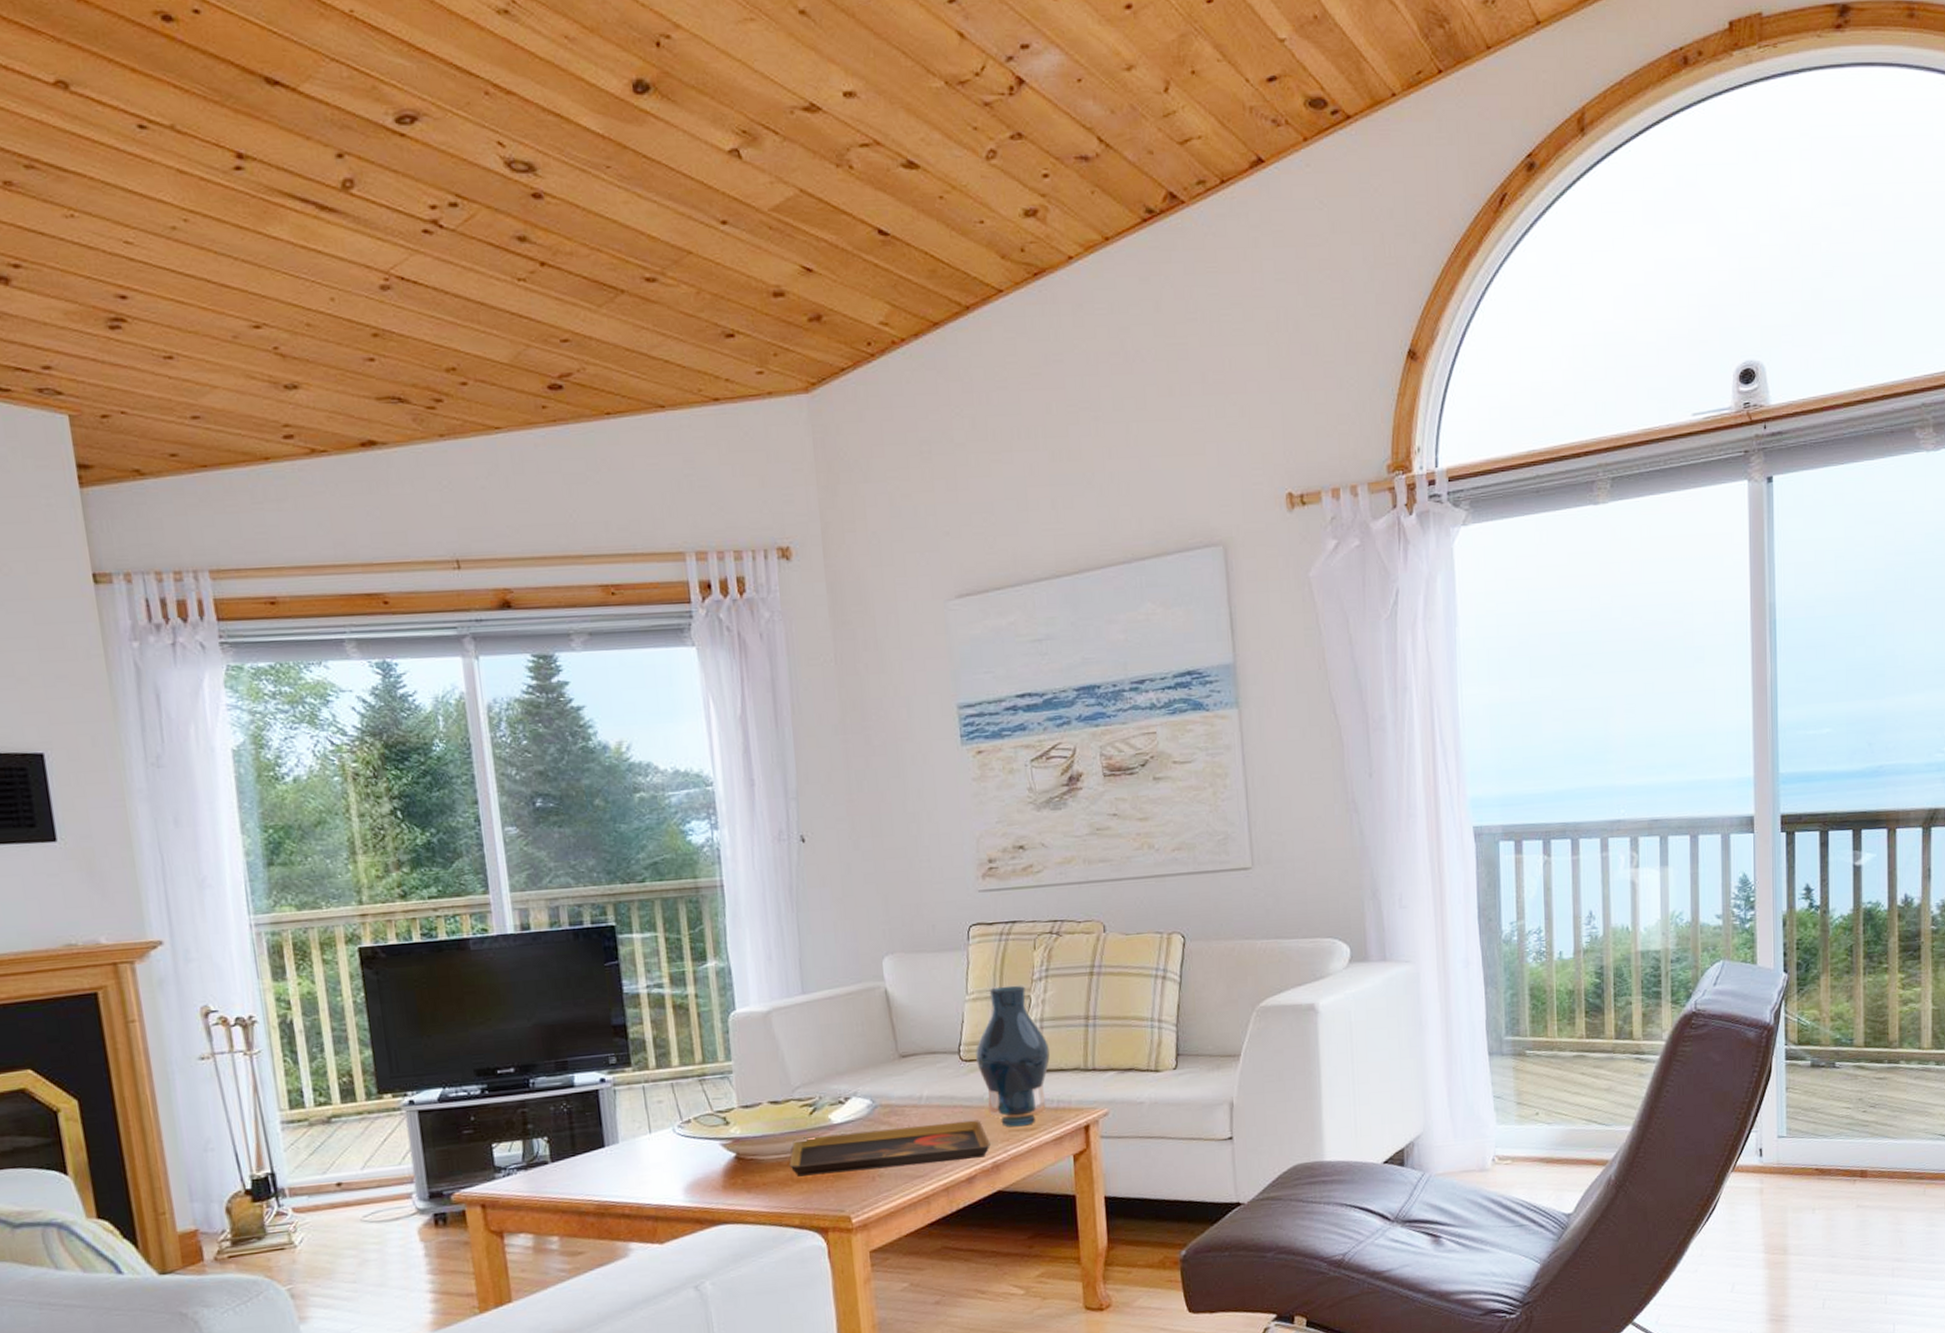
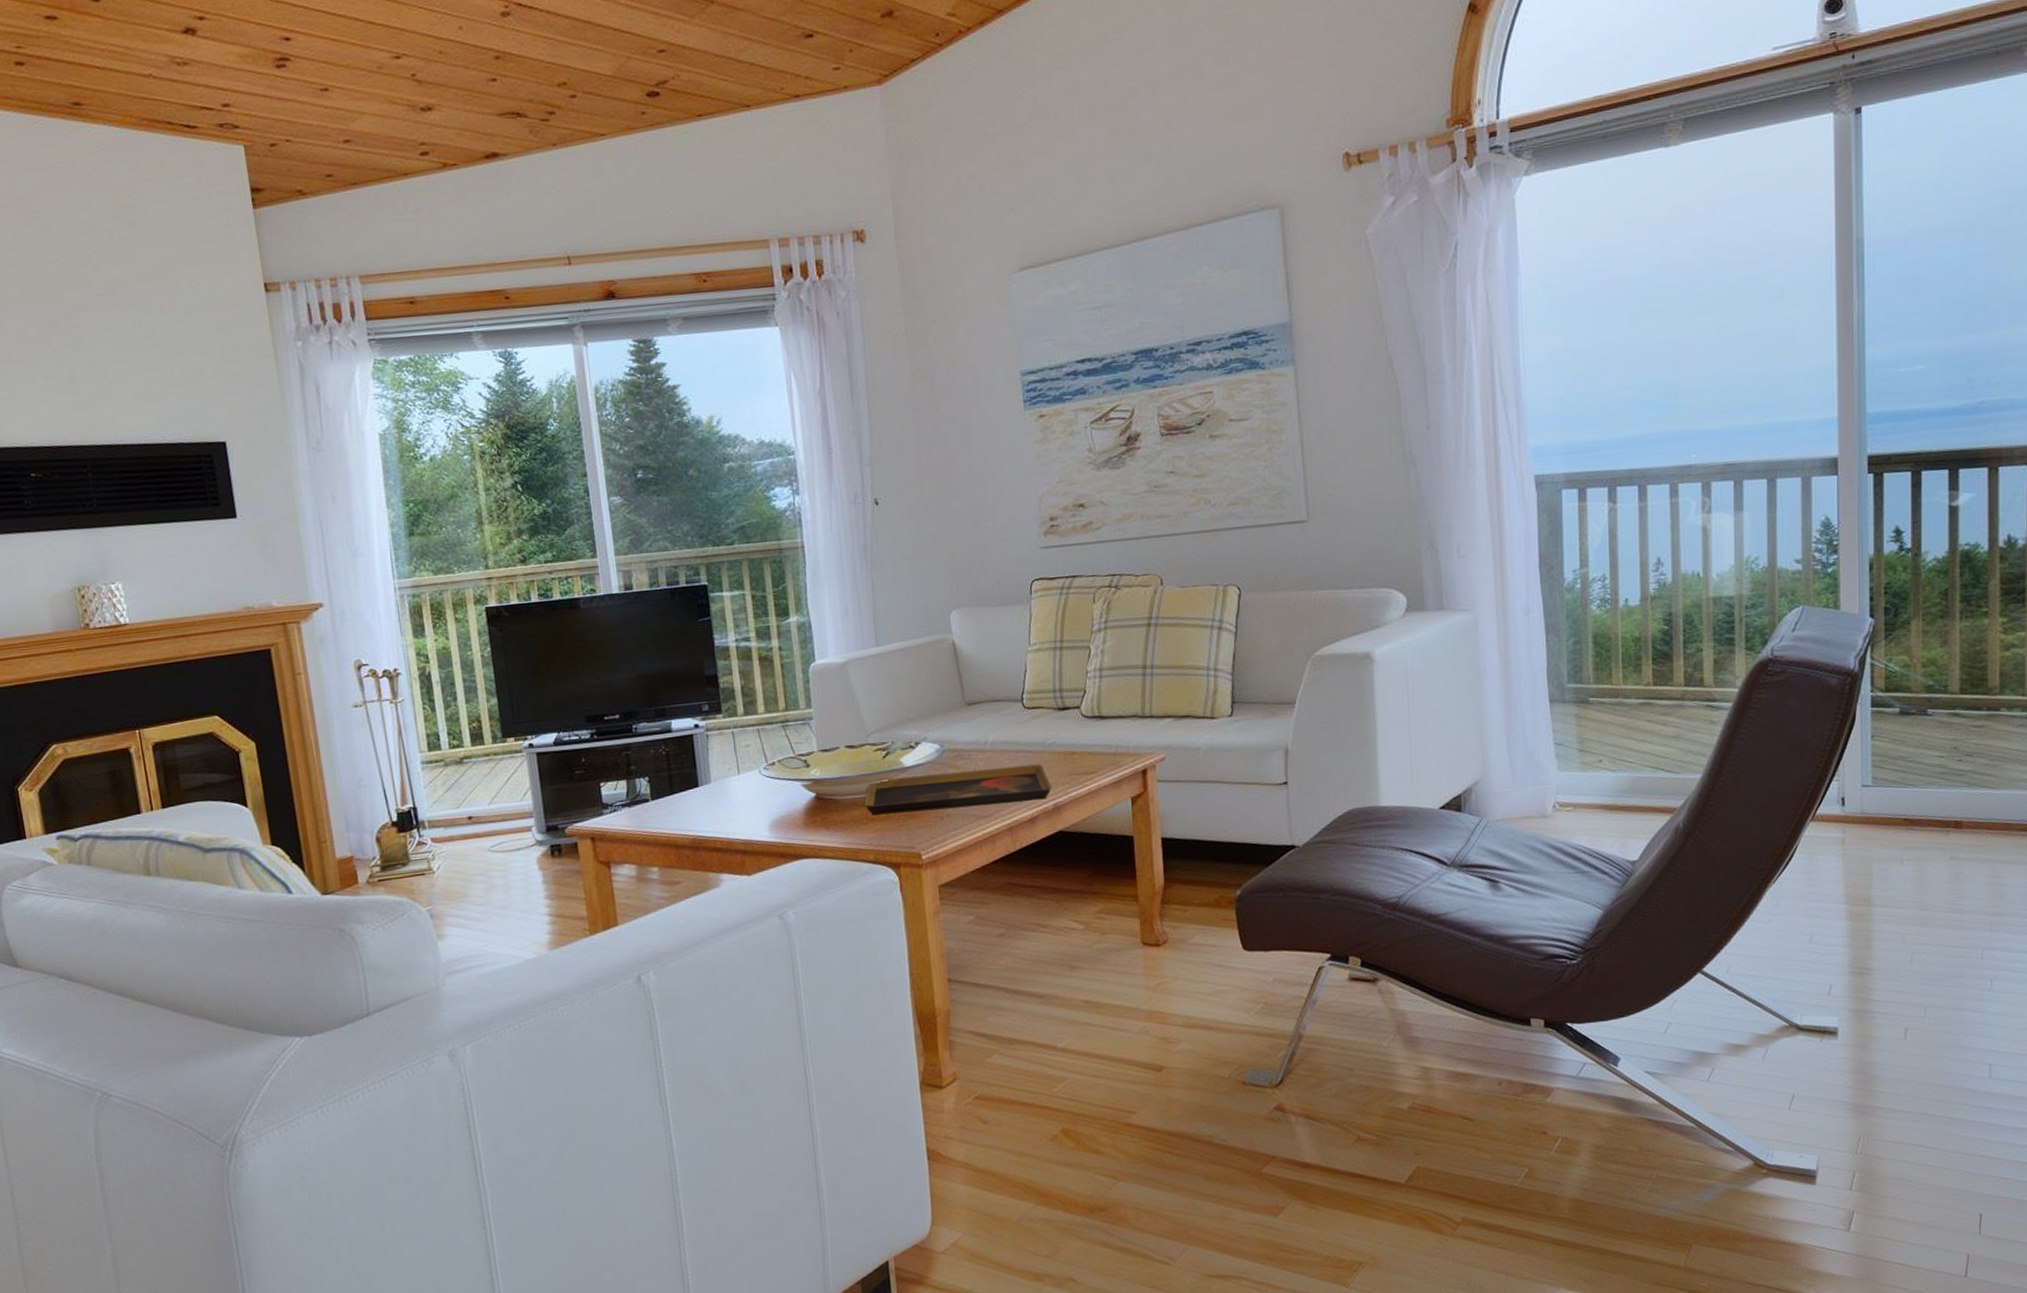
vase: present [976,985,1050,1127] -> none [1038,637,1109,771]

